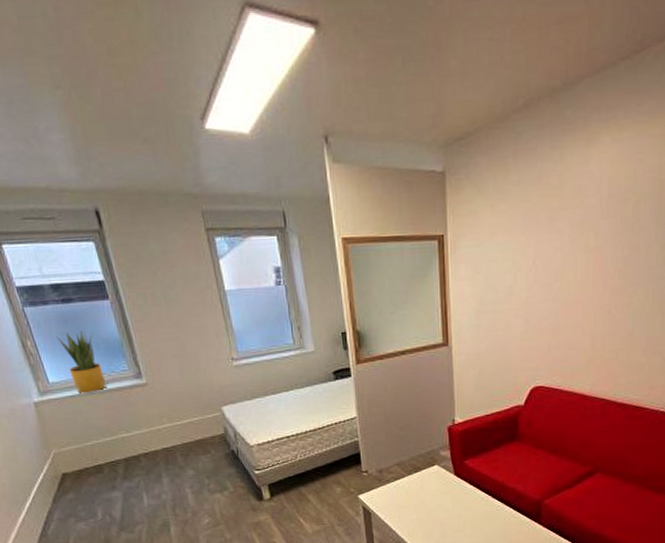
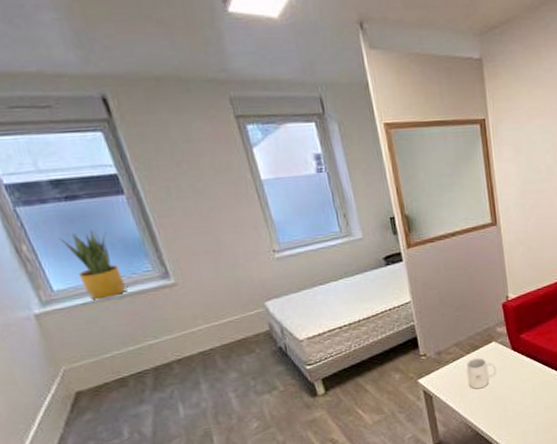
mug: none [406,480,437,511] -> present [466,358,497,390]

